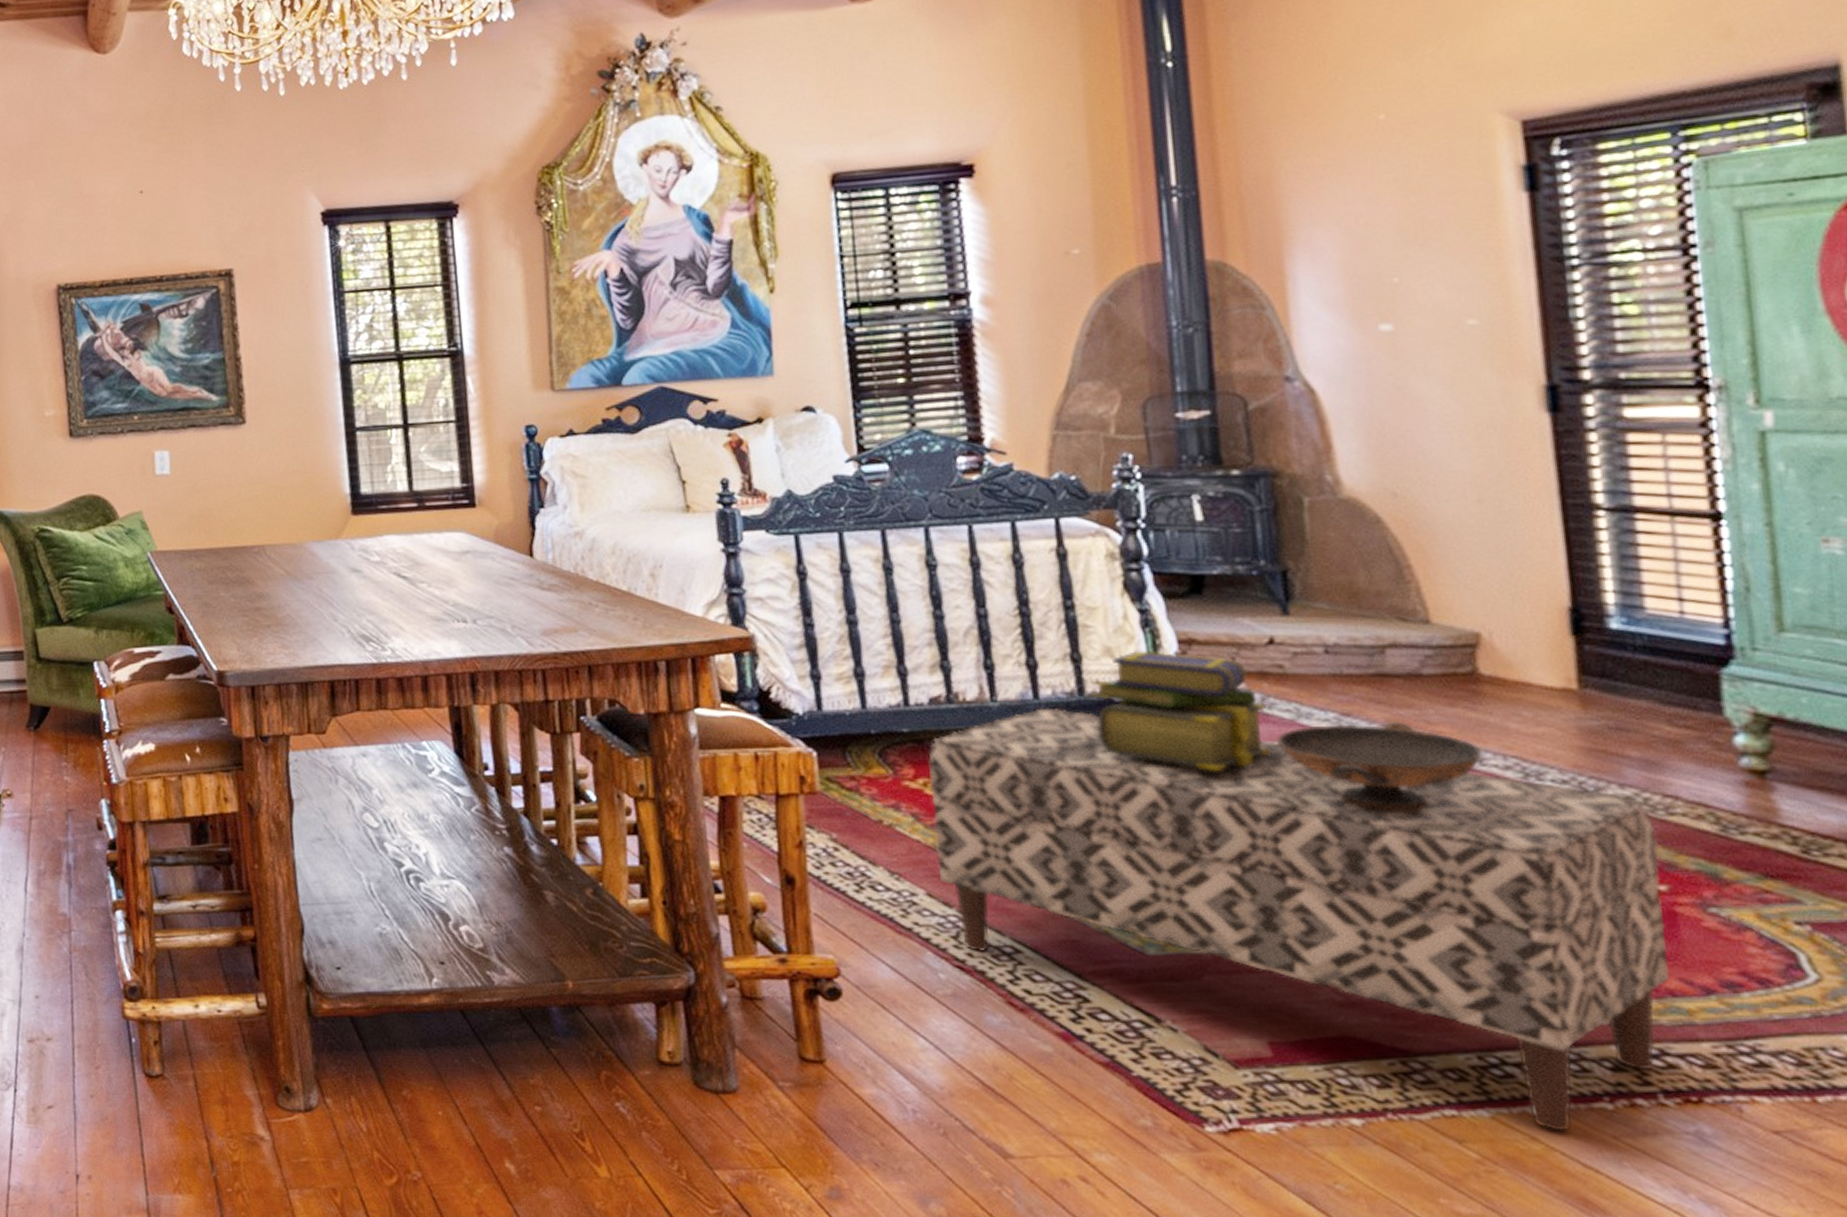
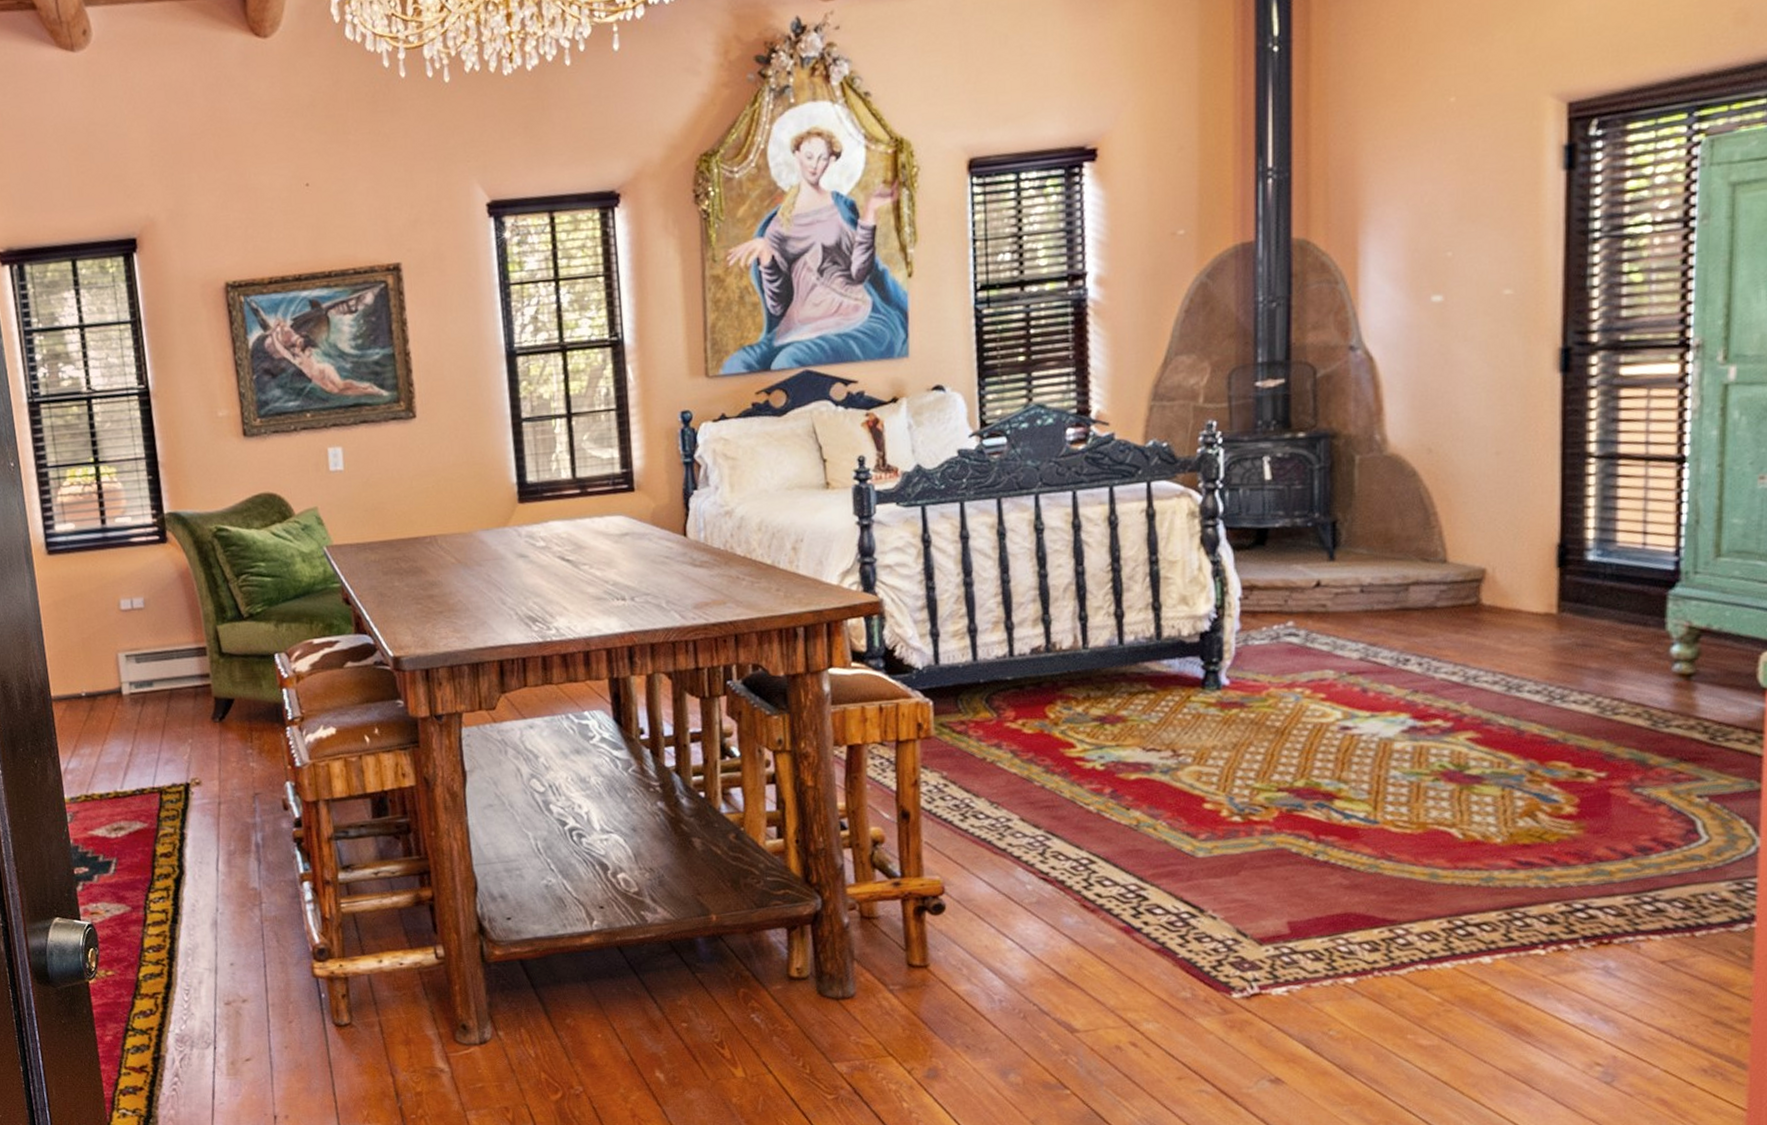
bench: present [928,708,1669,1131] -> none [1027,651,1604,975]
stack of books: present [1091,650,1270,771] -> none [1167,597,1309,699]
decorative bowl: present [1274,721,1483,812] -> none [1313,648,1477,725]

